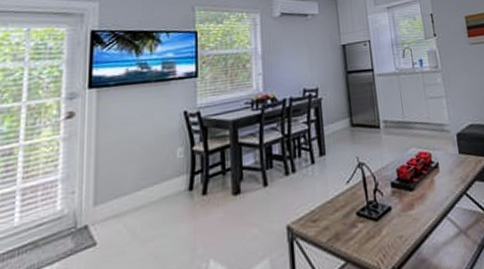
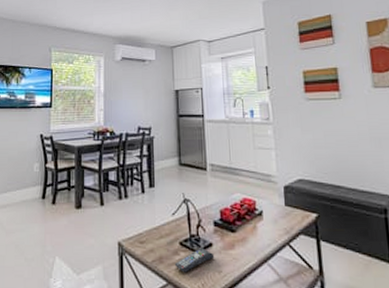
remote control: none [352,214,394,247] -> present [174,247,215,273]

